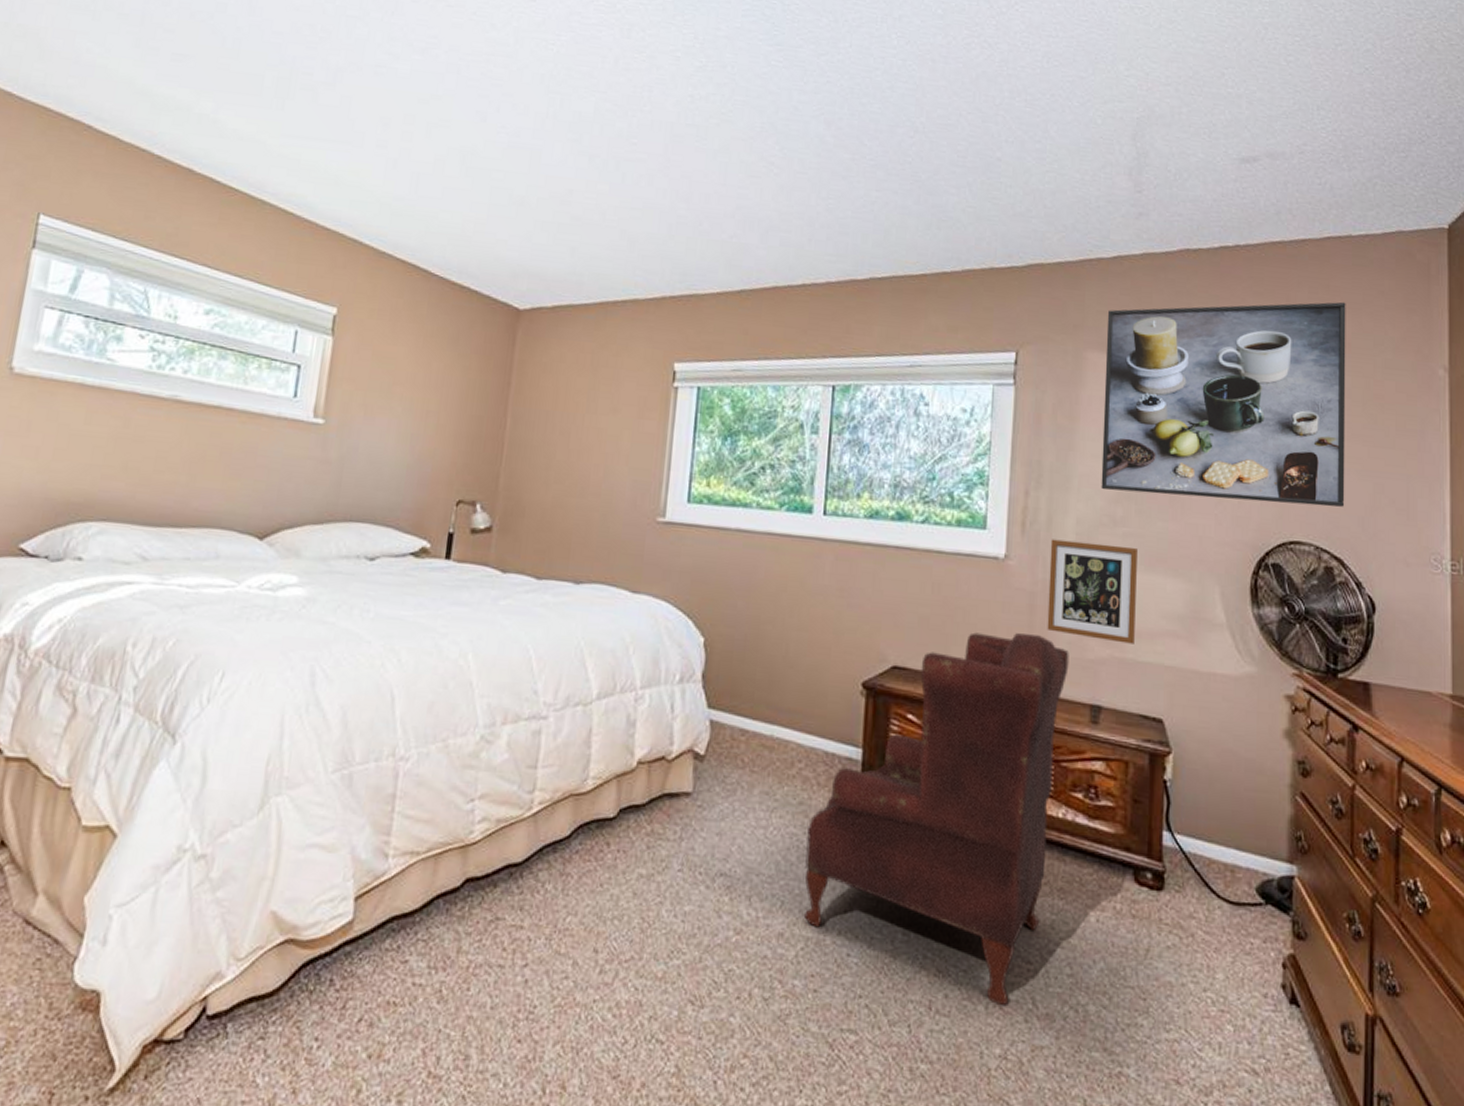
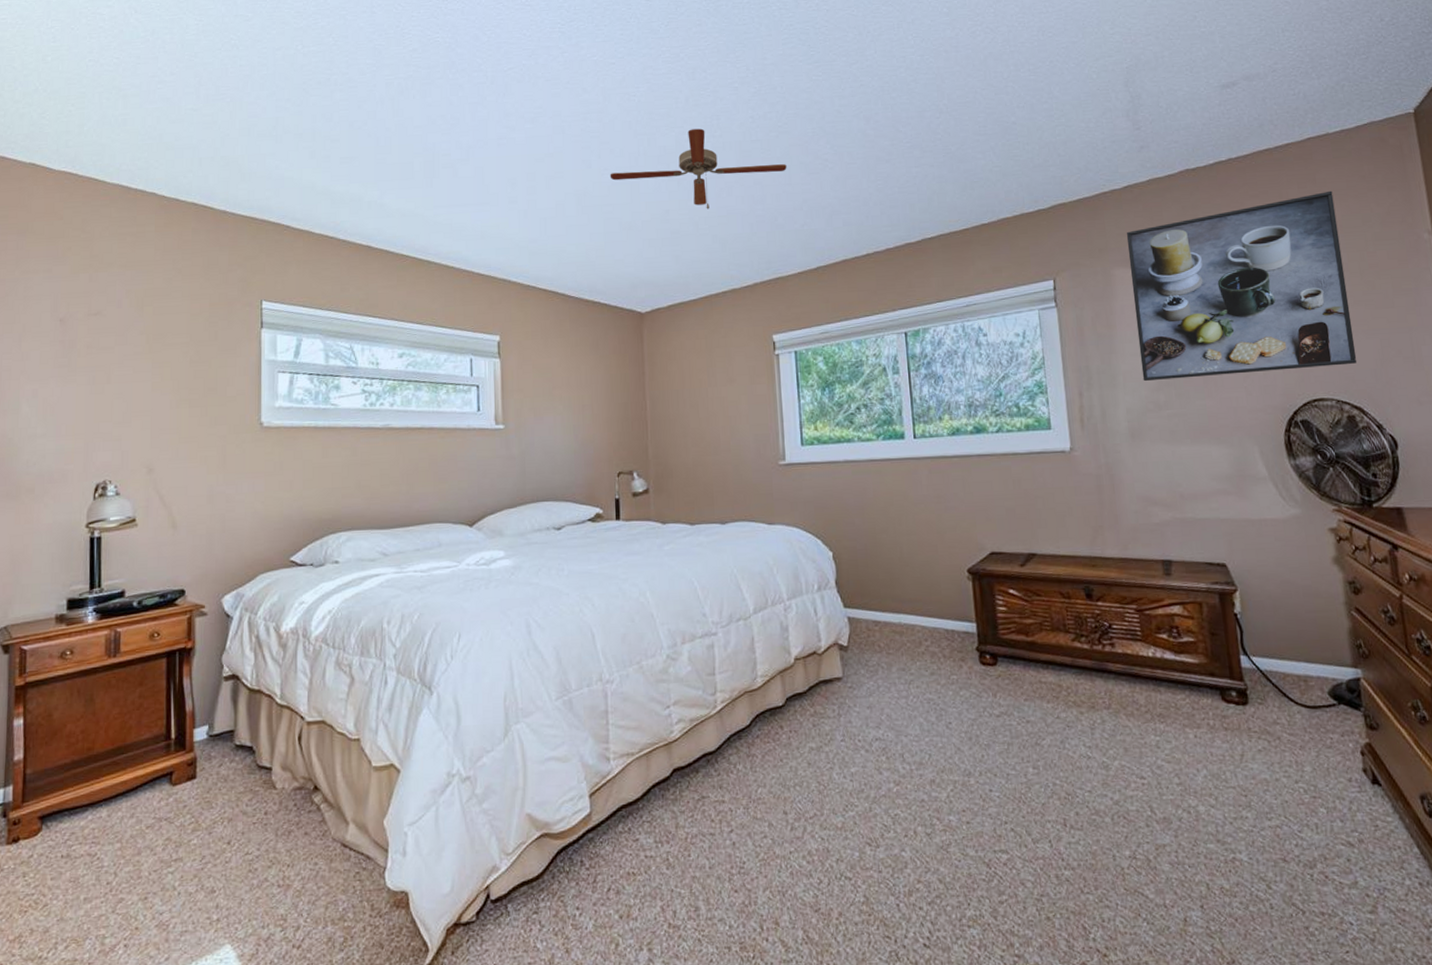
ceiling fan: none [507,97,724,198] -> present [610,128,787,209]
armchair: present [804,632,1069,1006] -> none [941,509,1147,816]
picture frame: present [1047,539,1137,644] -> none [1107,425,1192,506]

